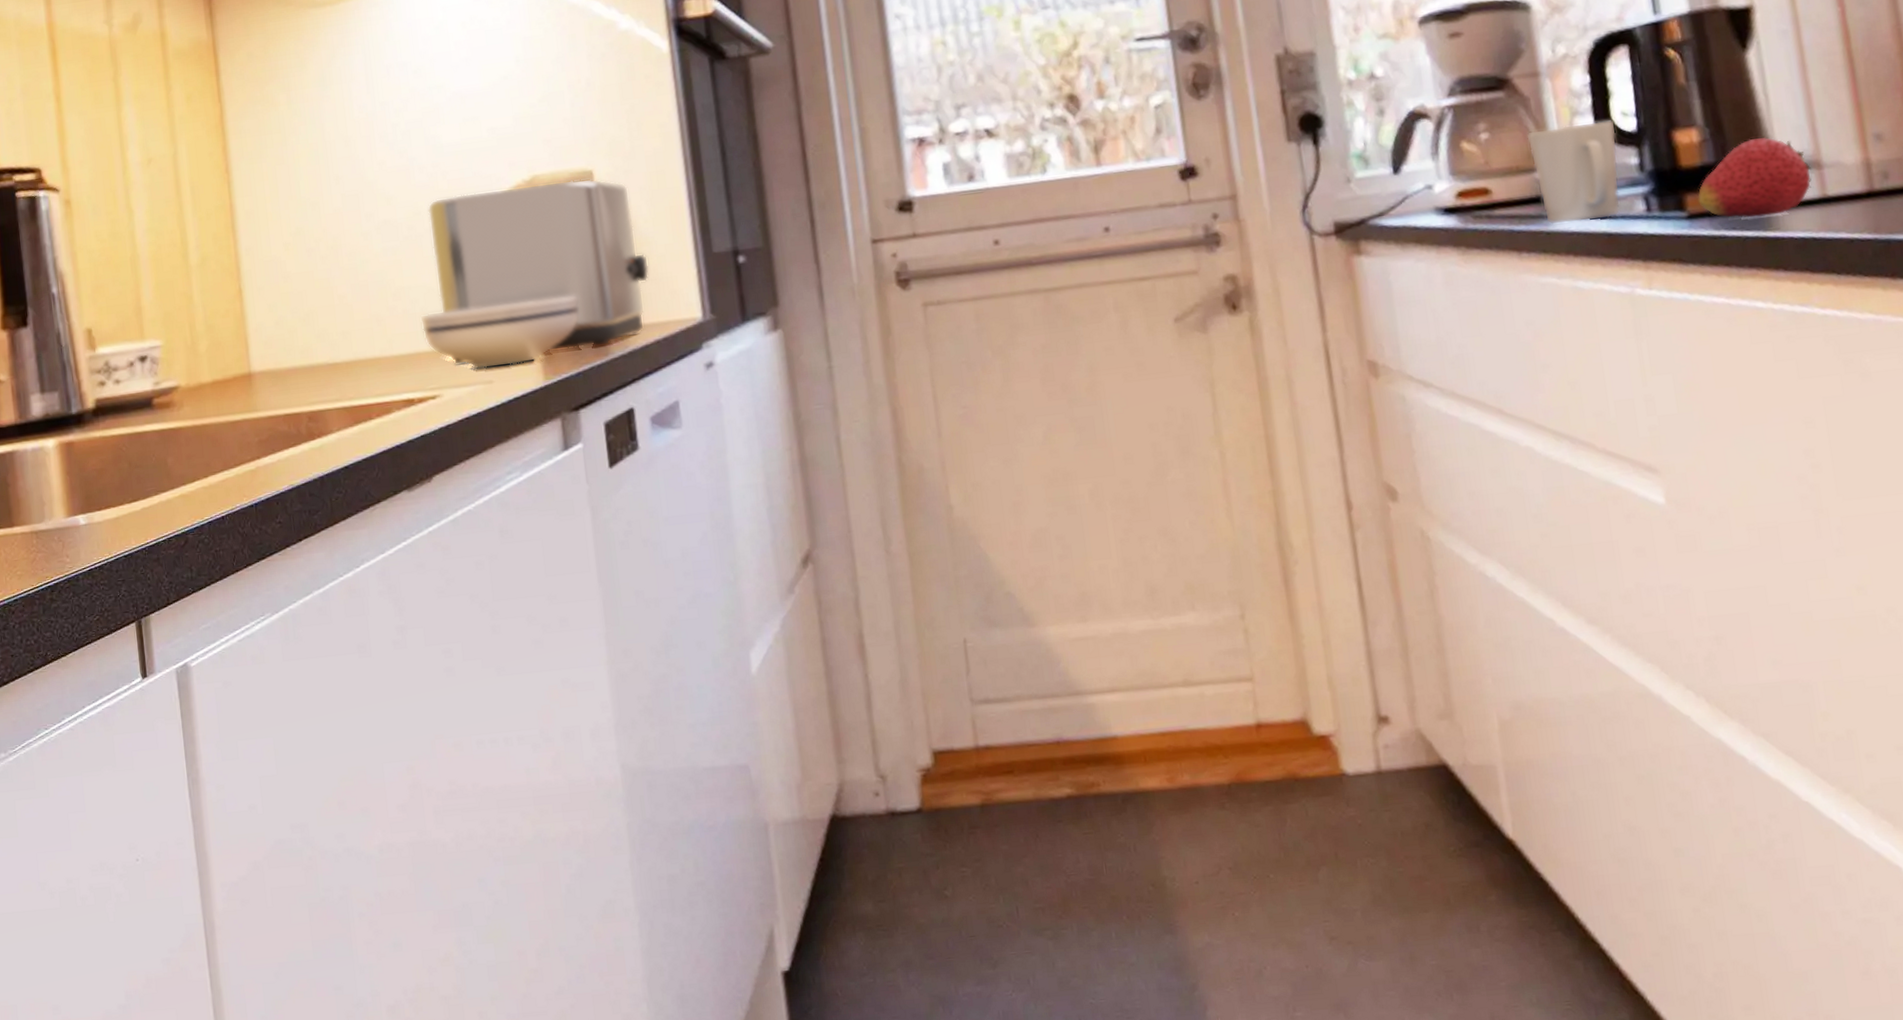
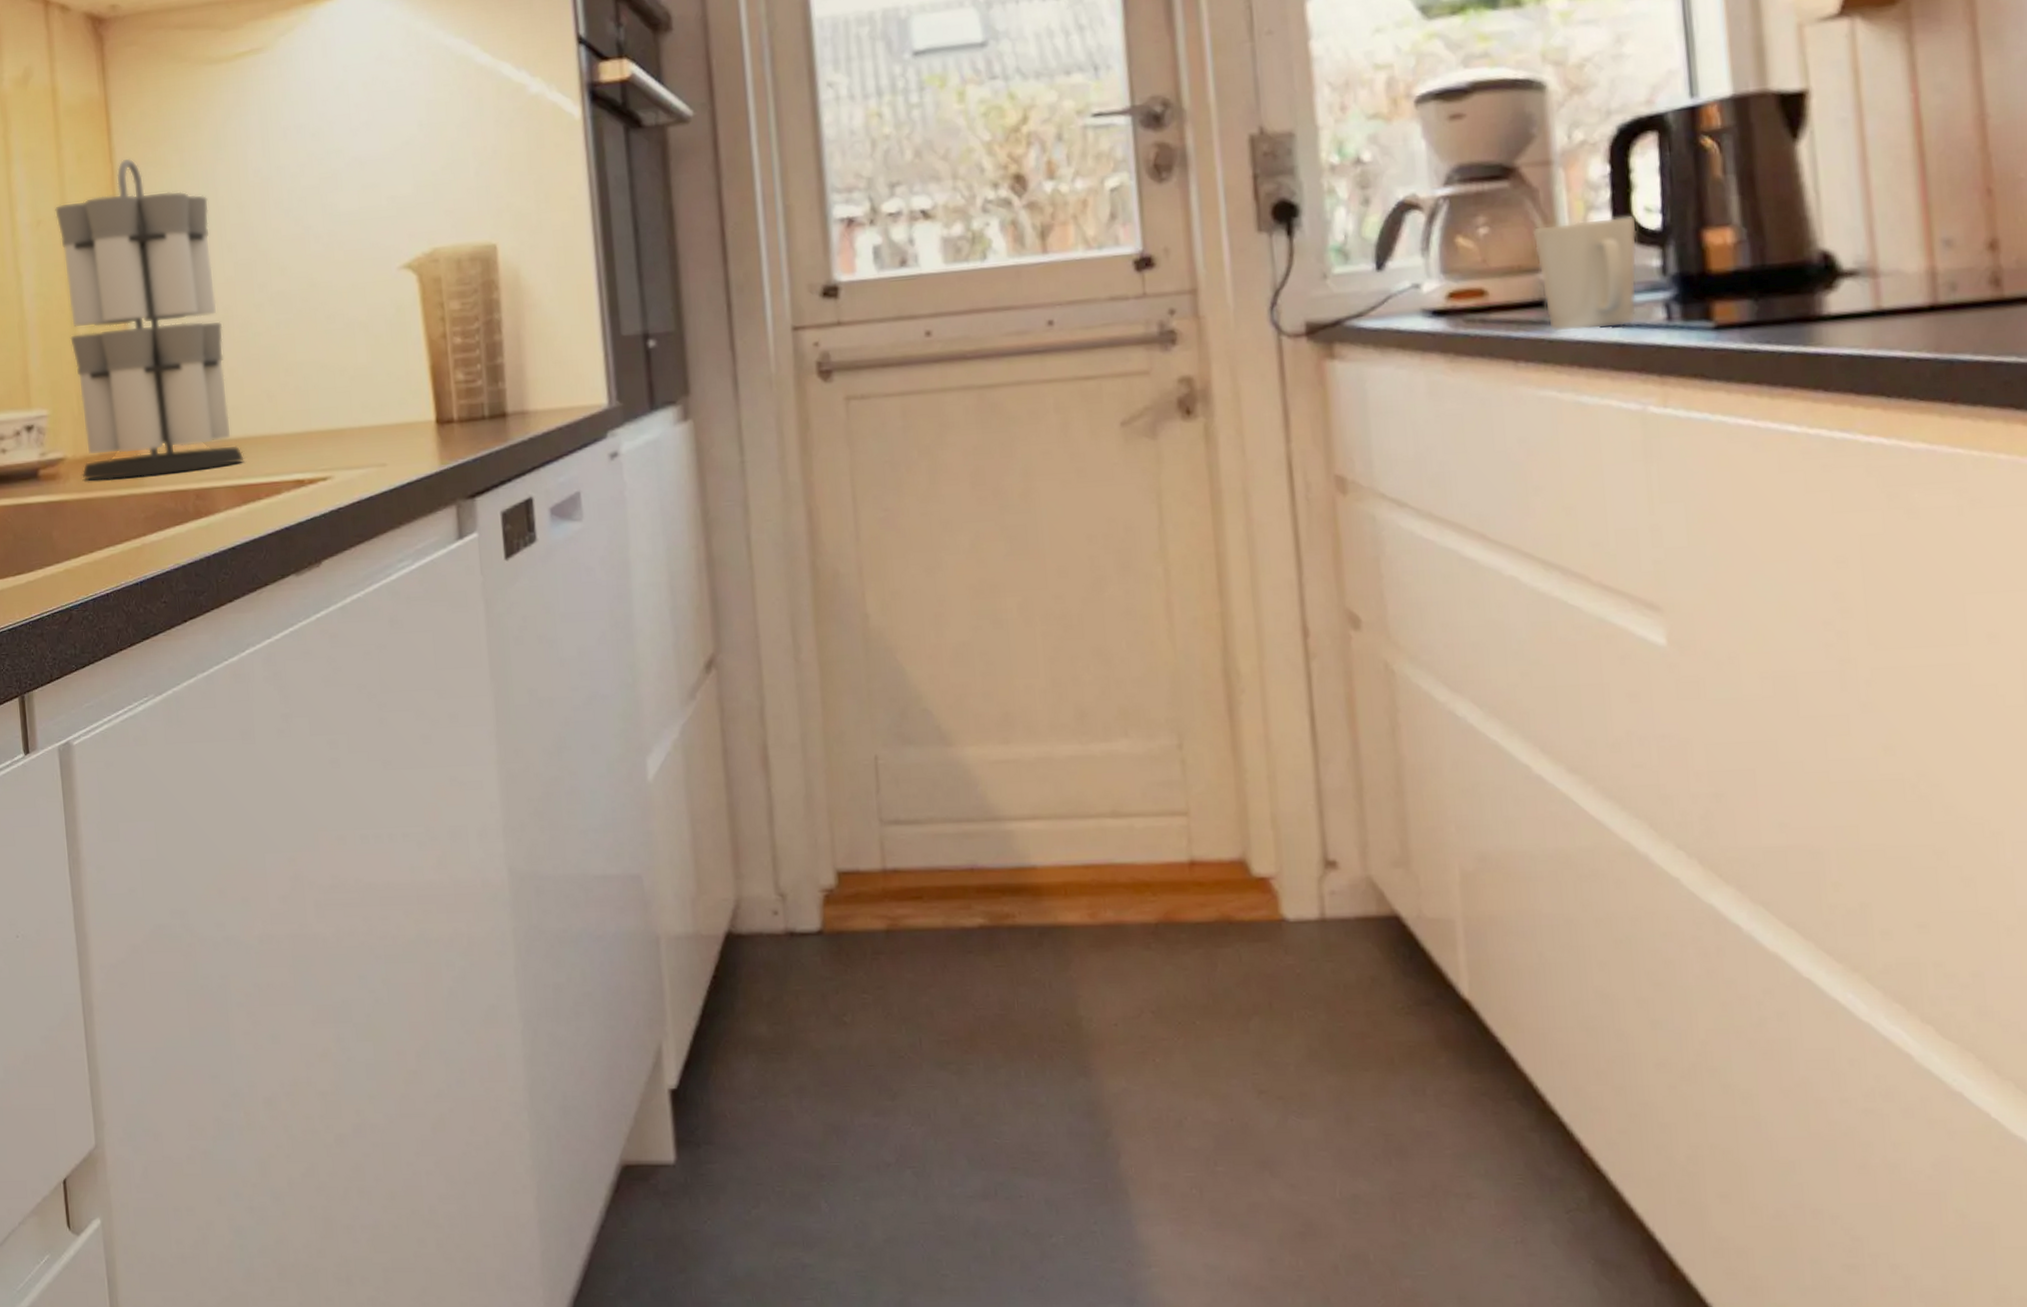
spice rack: none [164,97,355,407] -> present [54,158,244,480]
bowl: present [419,295,579,369] -> none [311,376,478,451]
toaster: present [427,178,649,365] -> none [323,253,553,446]
fruit: present [1698,137,1812,218] -> none [1728,240,1865,331]

